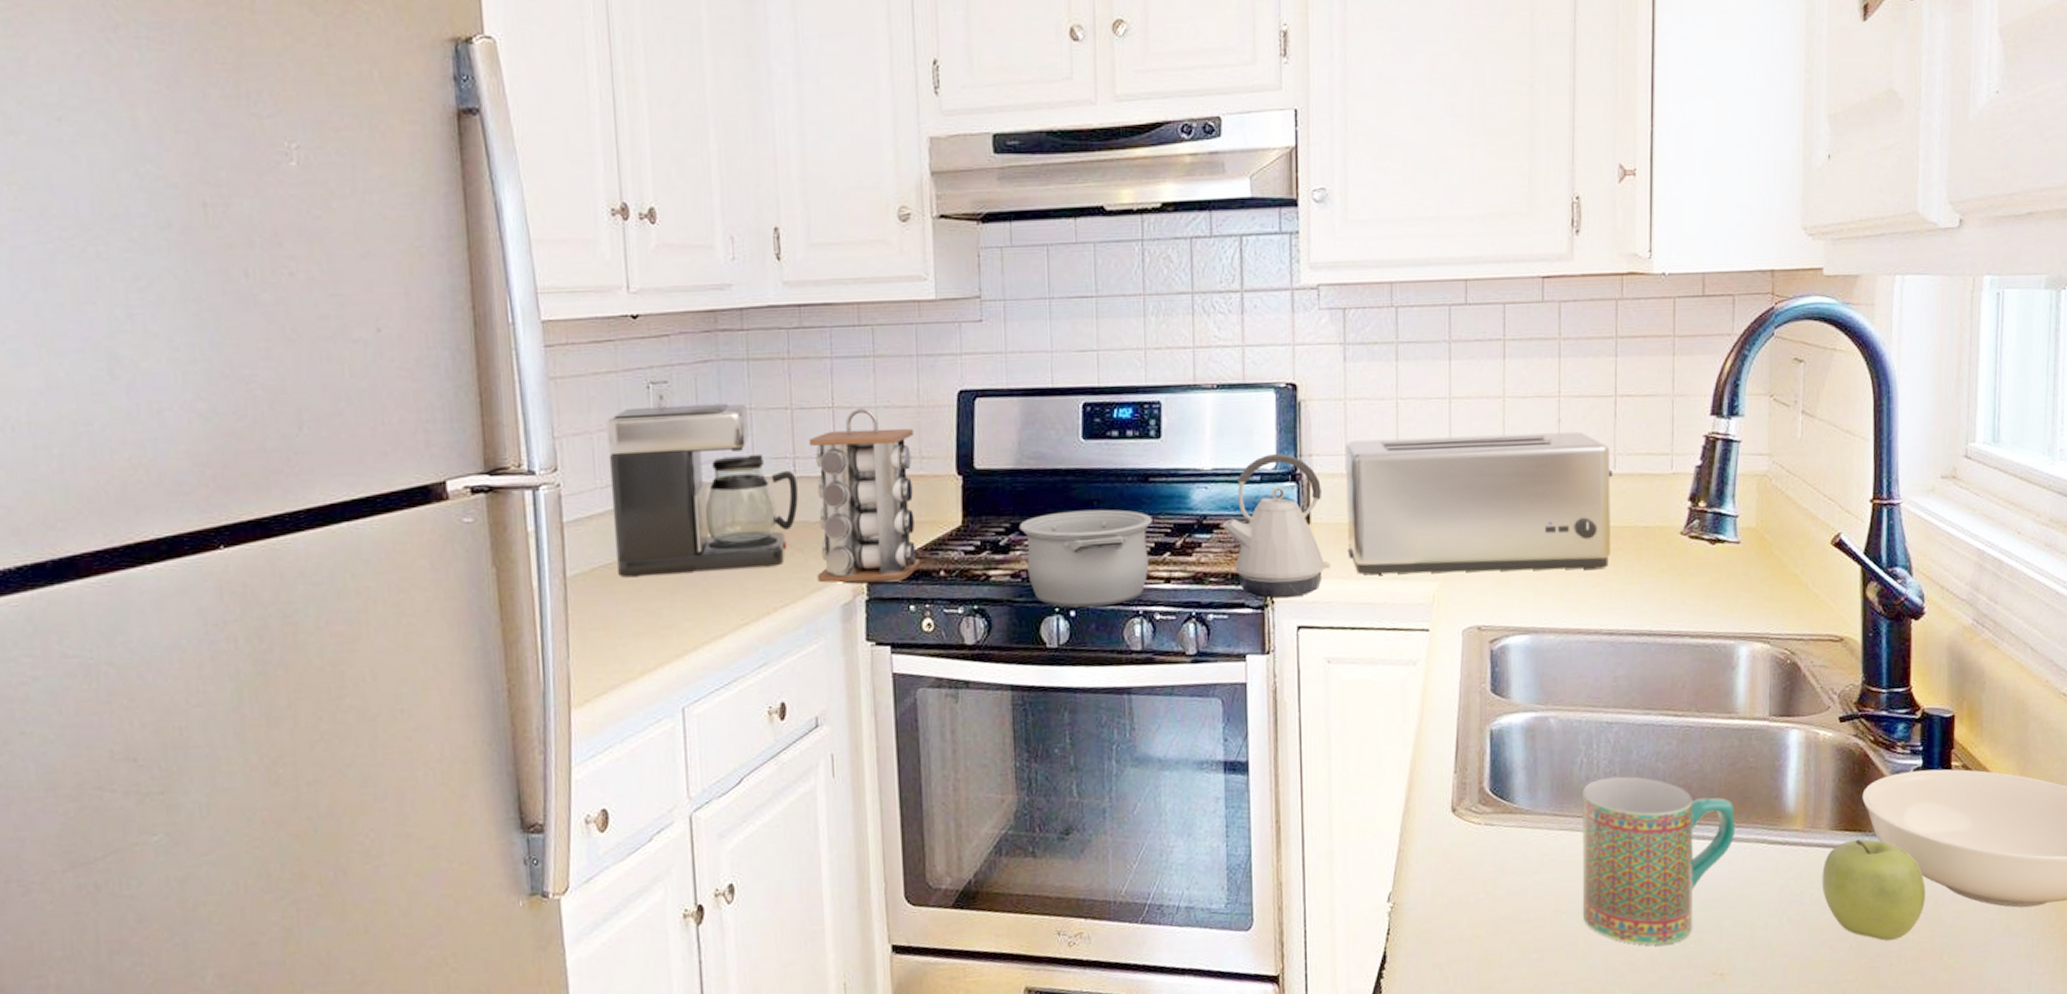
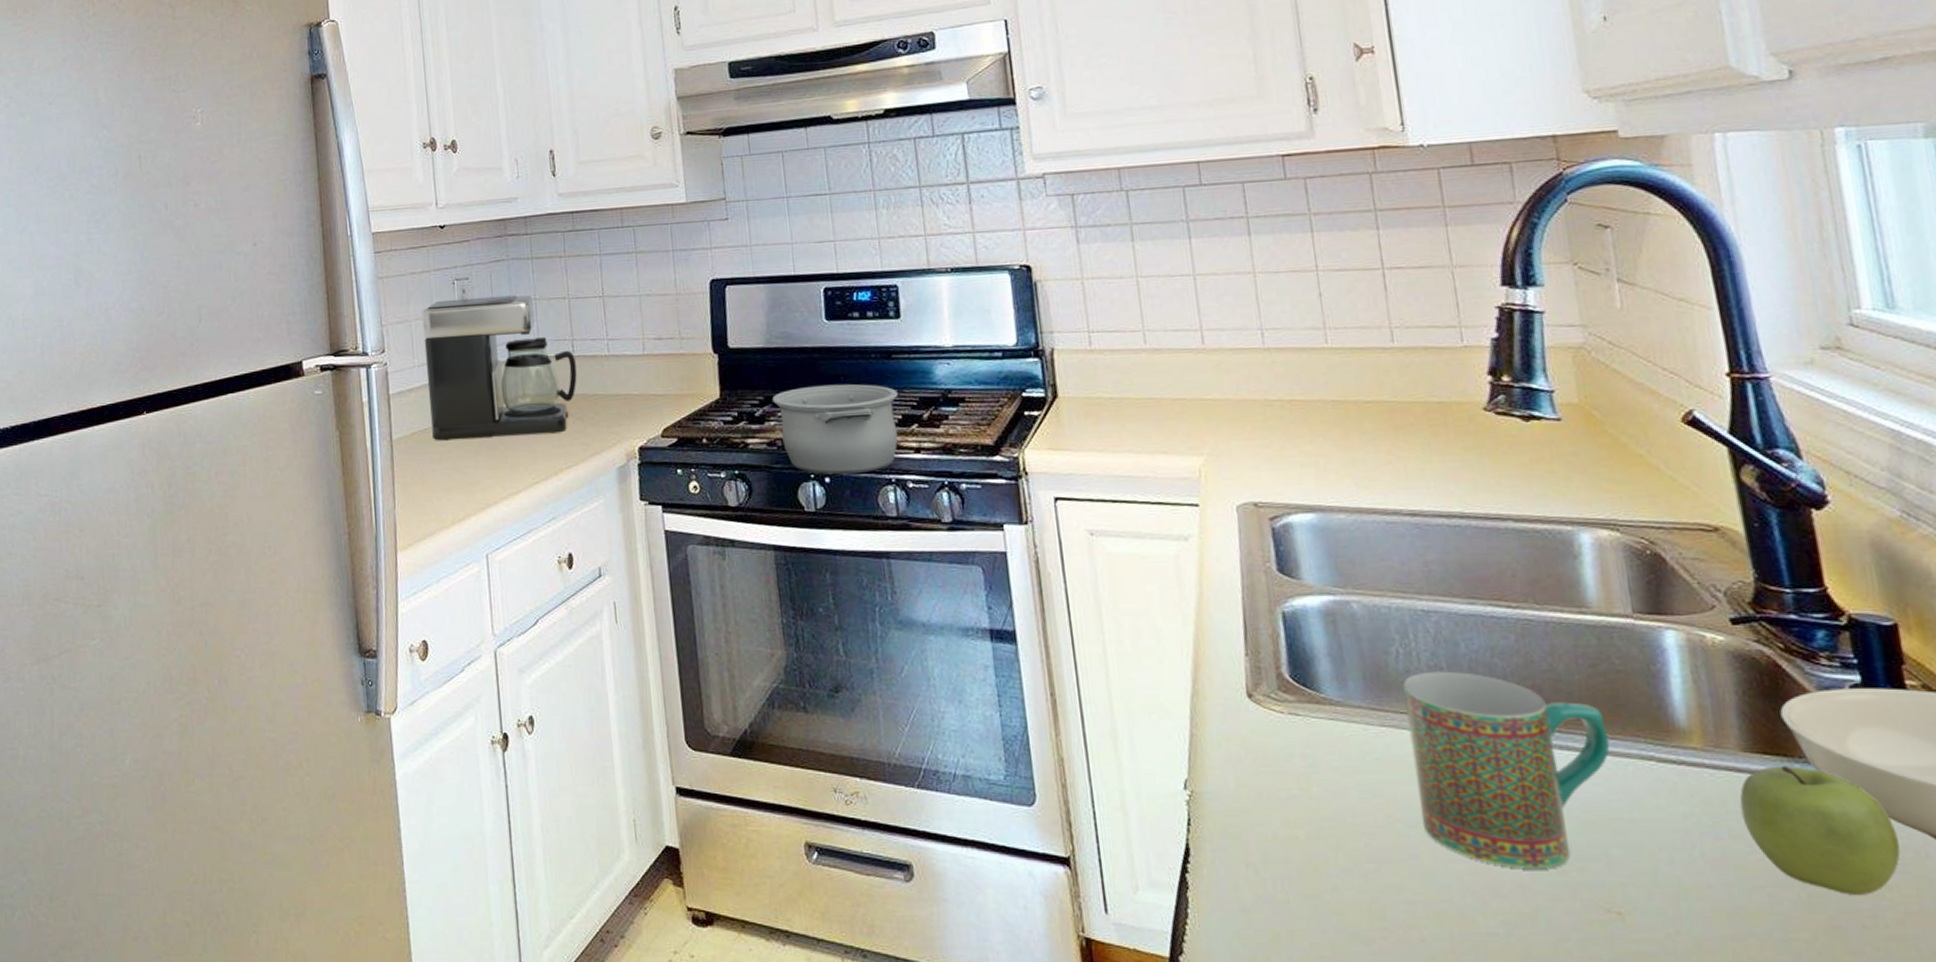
spice rack: present [808,408,921,585] -> none [584,296,685,450]
kettle: present [1222,453,1331,599] -> none [967,330,1084,470]
toaster: present [1344,432,1613,575] -> none [1086,305,1401,449]

